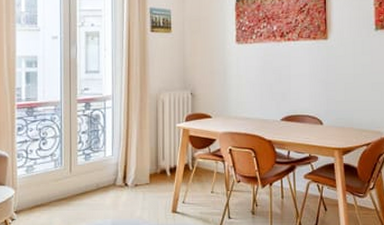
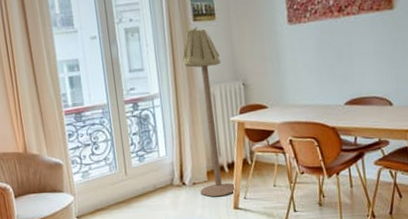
floor lamp: none [137,37,176,200] -> present [182,27,236,197]

